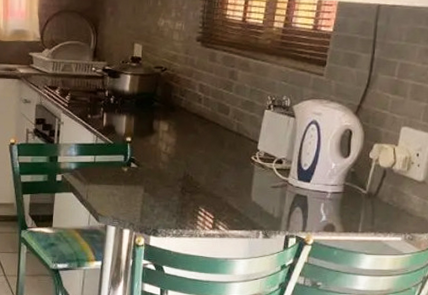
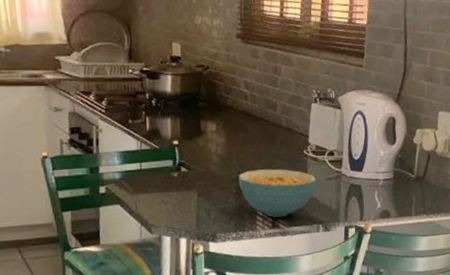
cereal bowl: none [184,172,262,219] -> present [238,169,317,217]

